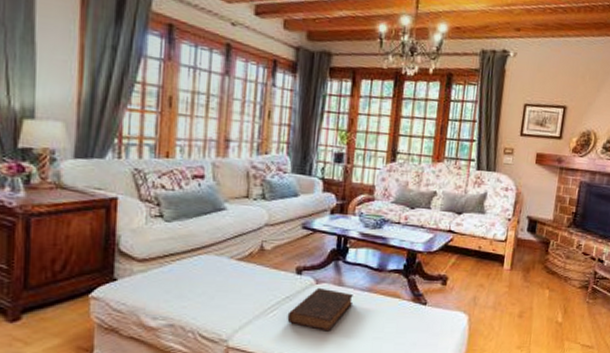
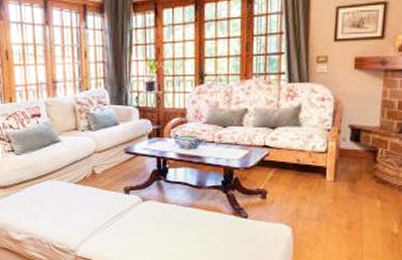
book: present [287,287,354,332] -> none [121,204,178,243]

